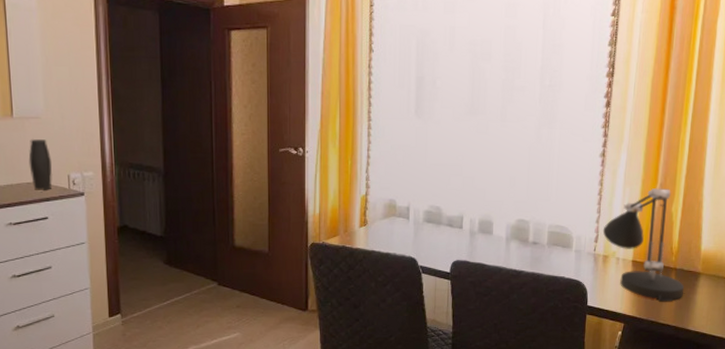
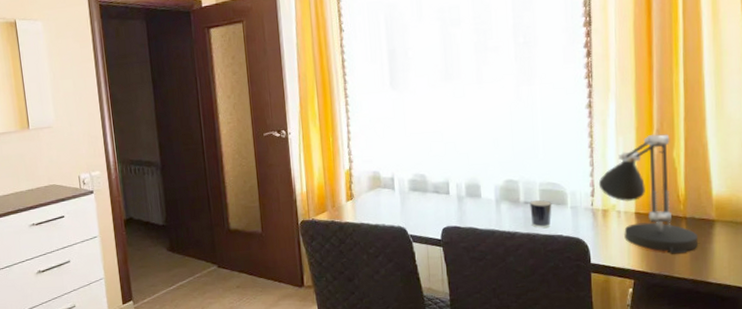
vase: present [28,139,52,190] -> none [44,146,66,192]
mug: none [537,241,558,268] -> present [530,199,552,228]

